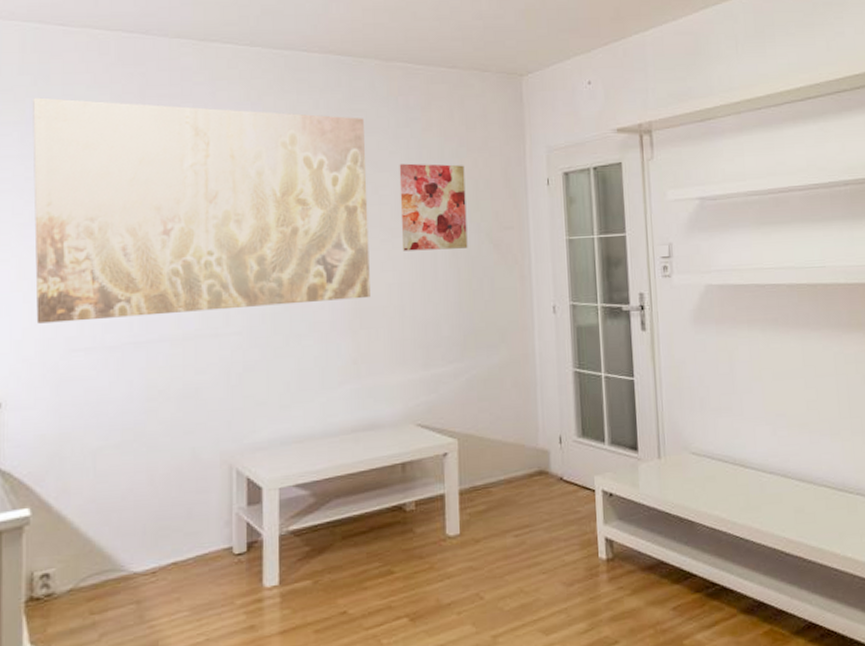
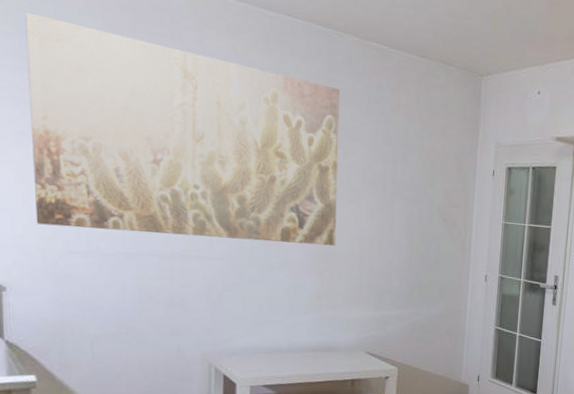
wall art: present [399,163,468,251] -> none [365,136,425,218]

